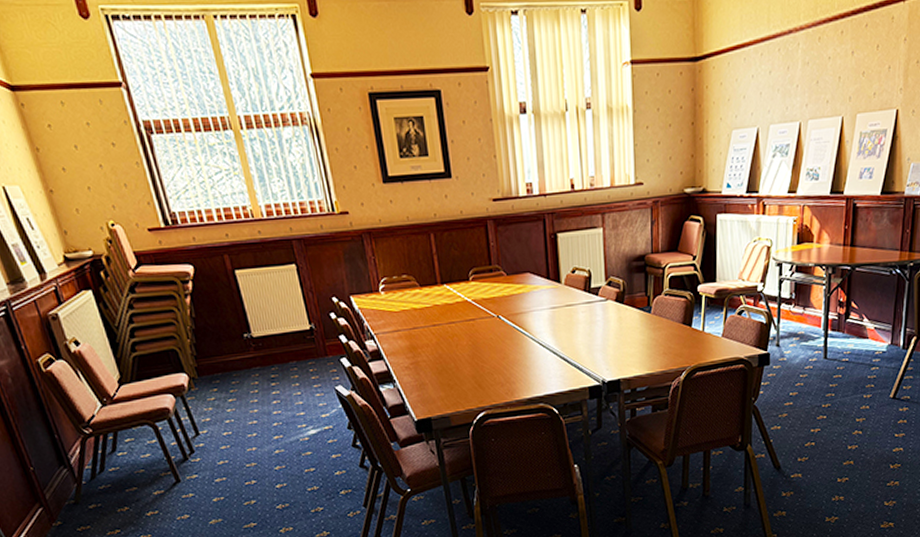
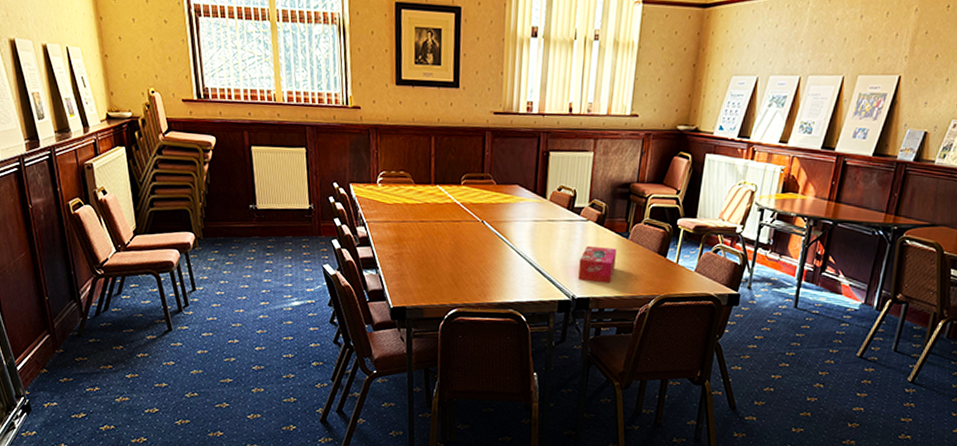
tissue box: none [604,325,641,363] -> present [578,245,617,284]

